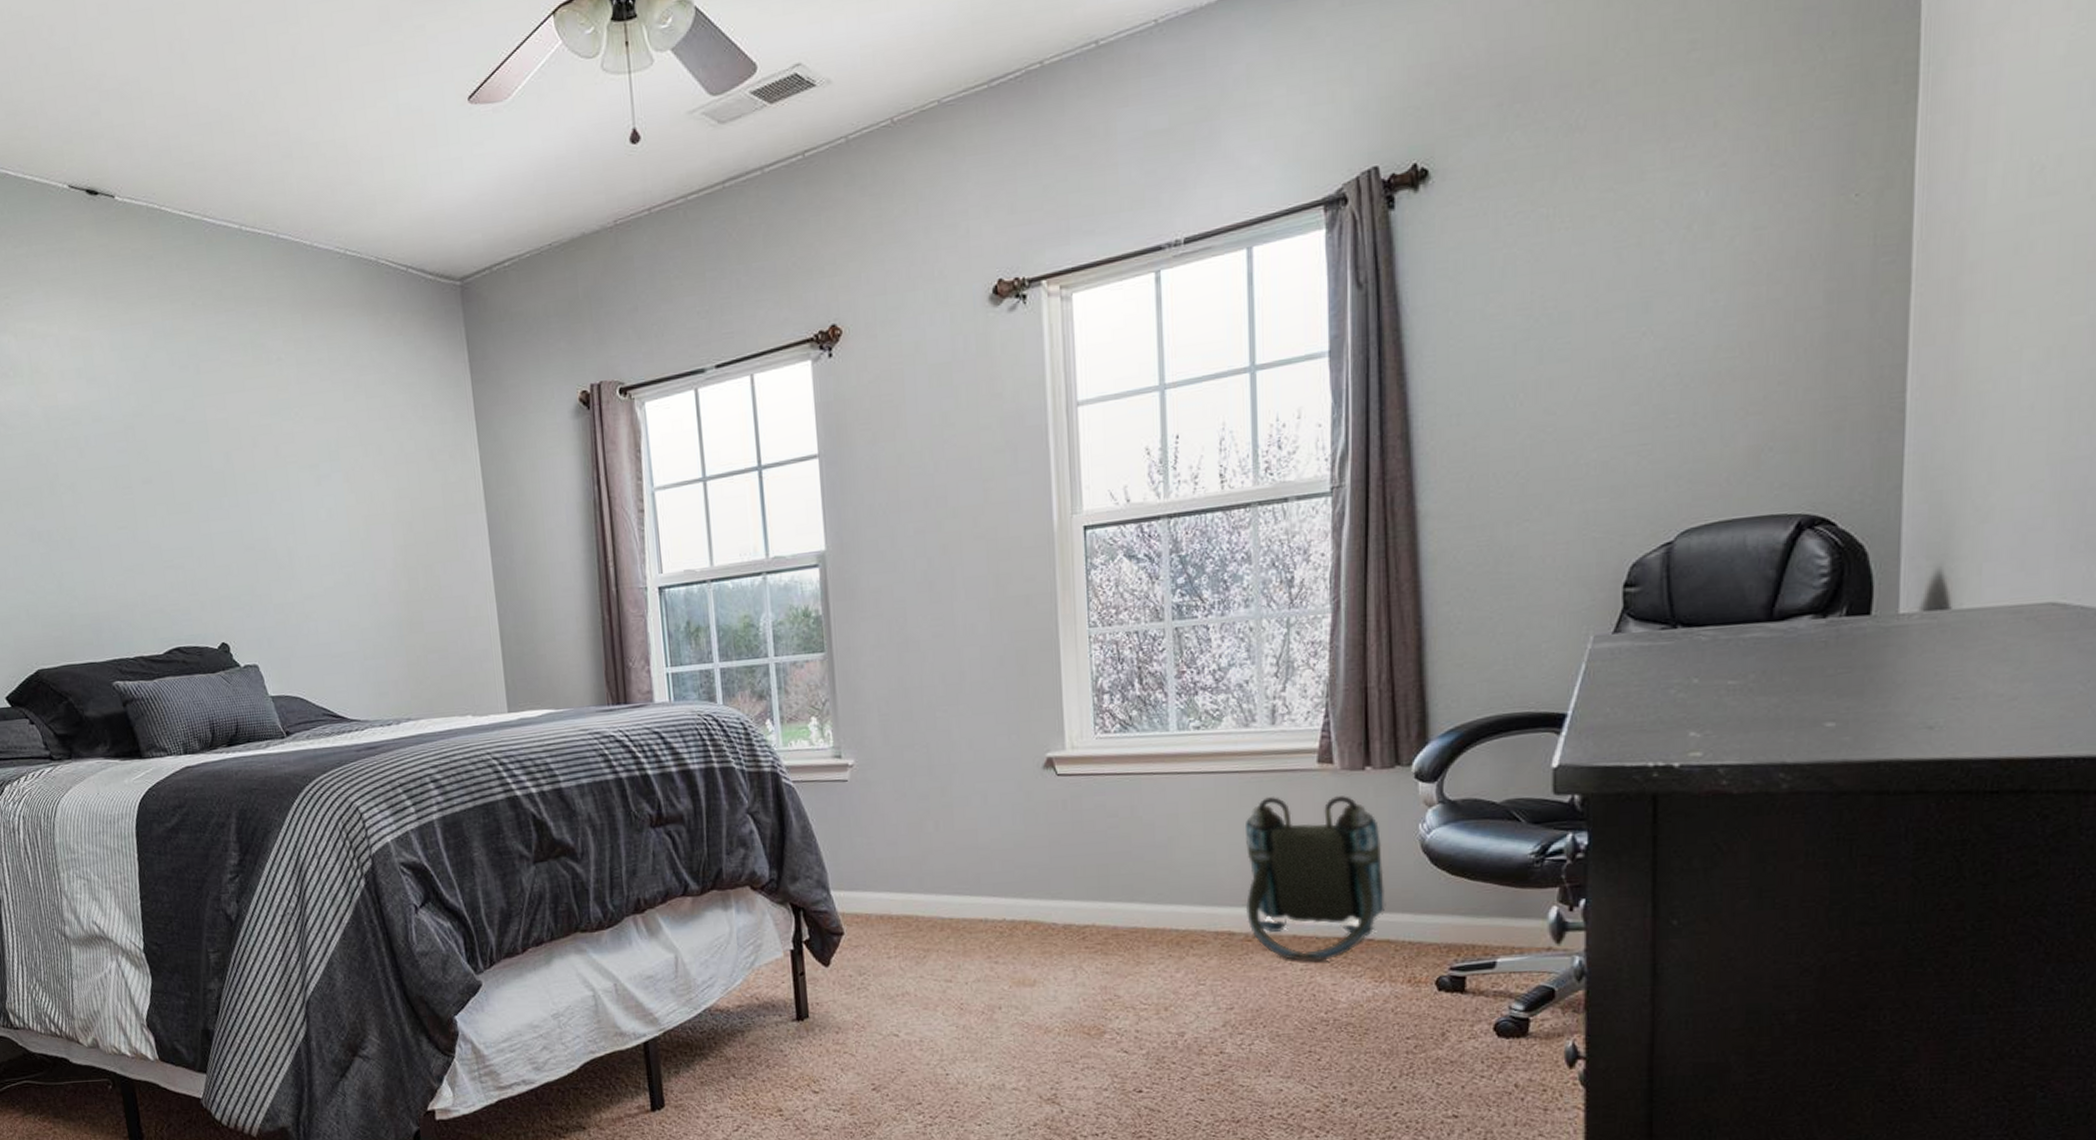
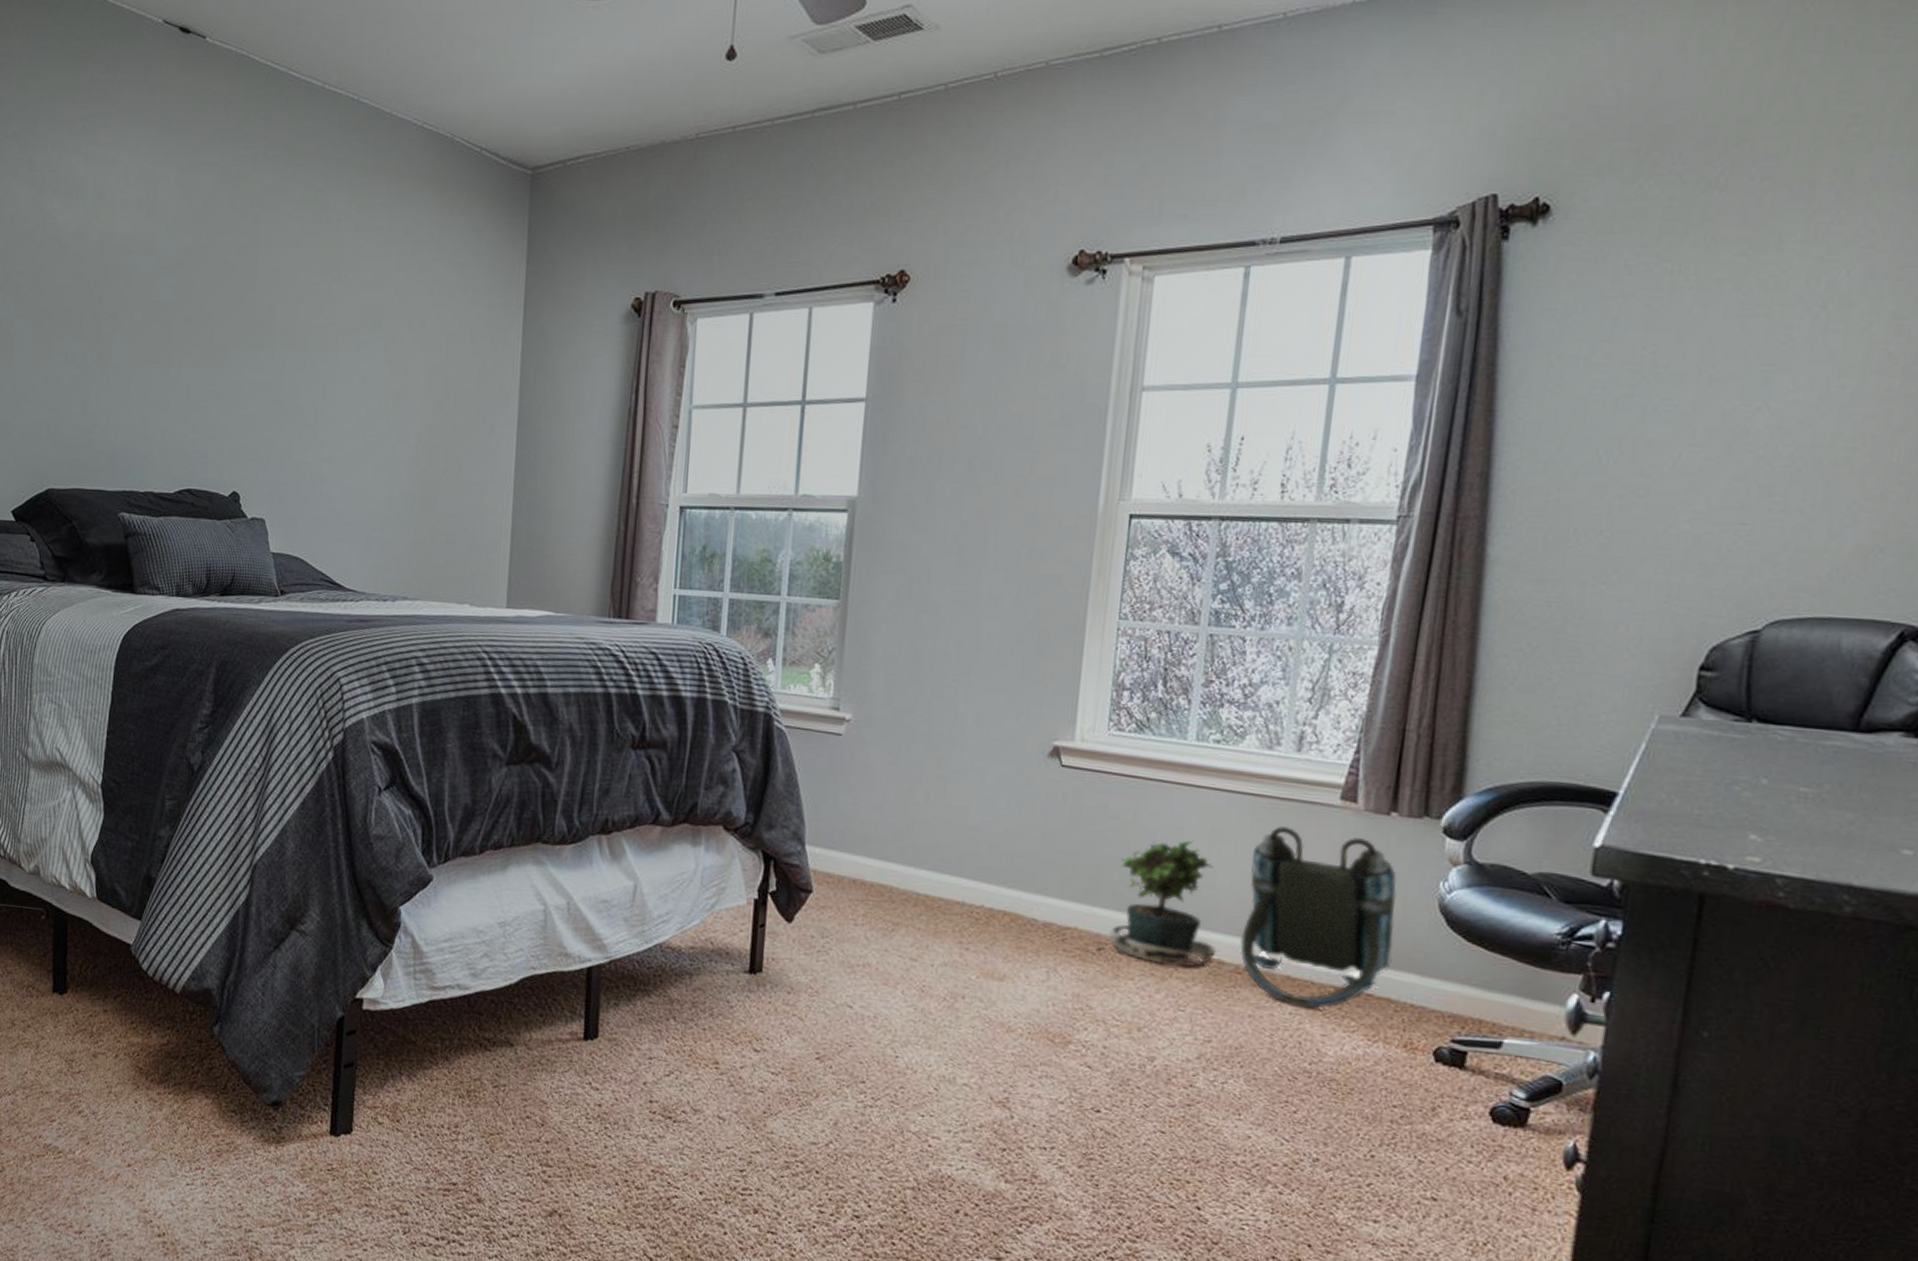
potted plant: none [1106,823,1226,946] -> present [1086,839,1217,968]

